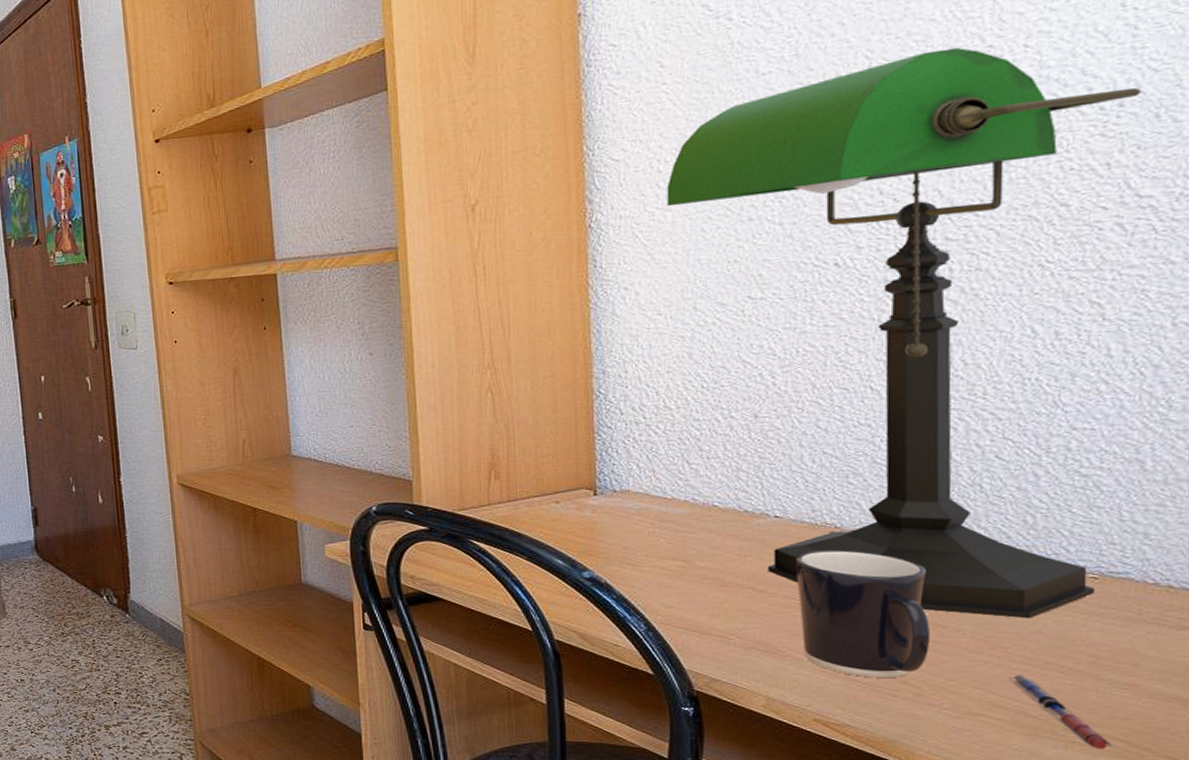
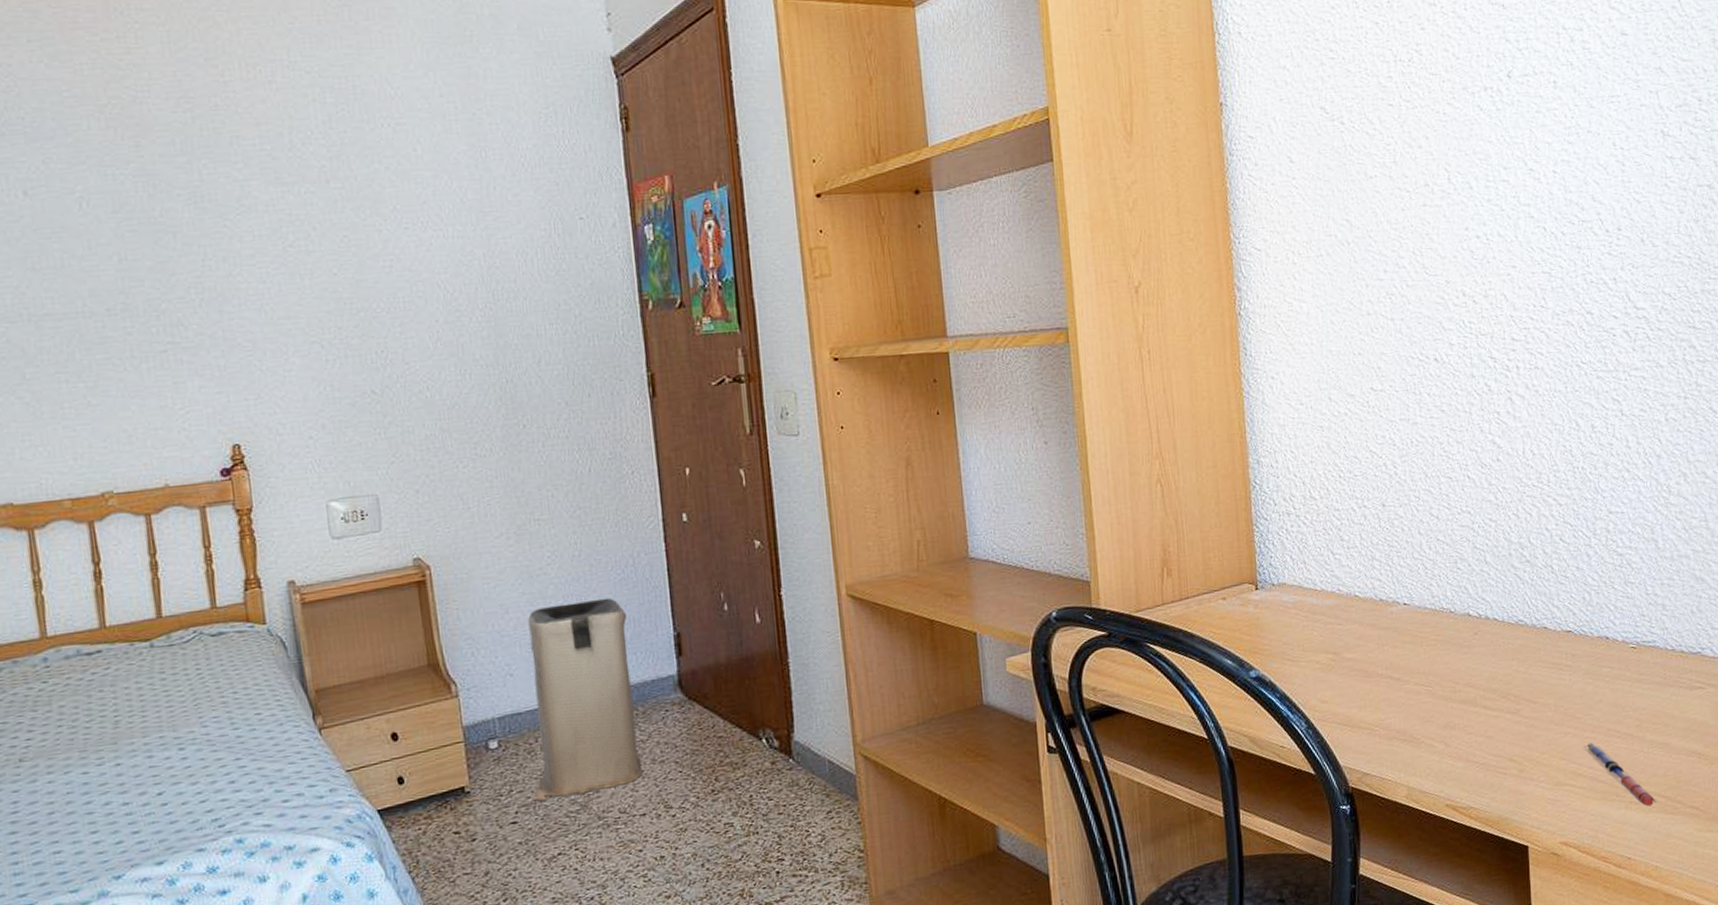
desk lamp: present [666,47,1141,619] -> none [1301,168,1635,690]
mug: present [795,549,931,678] -> none [1422,633,1527,758]

